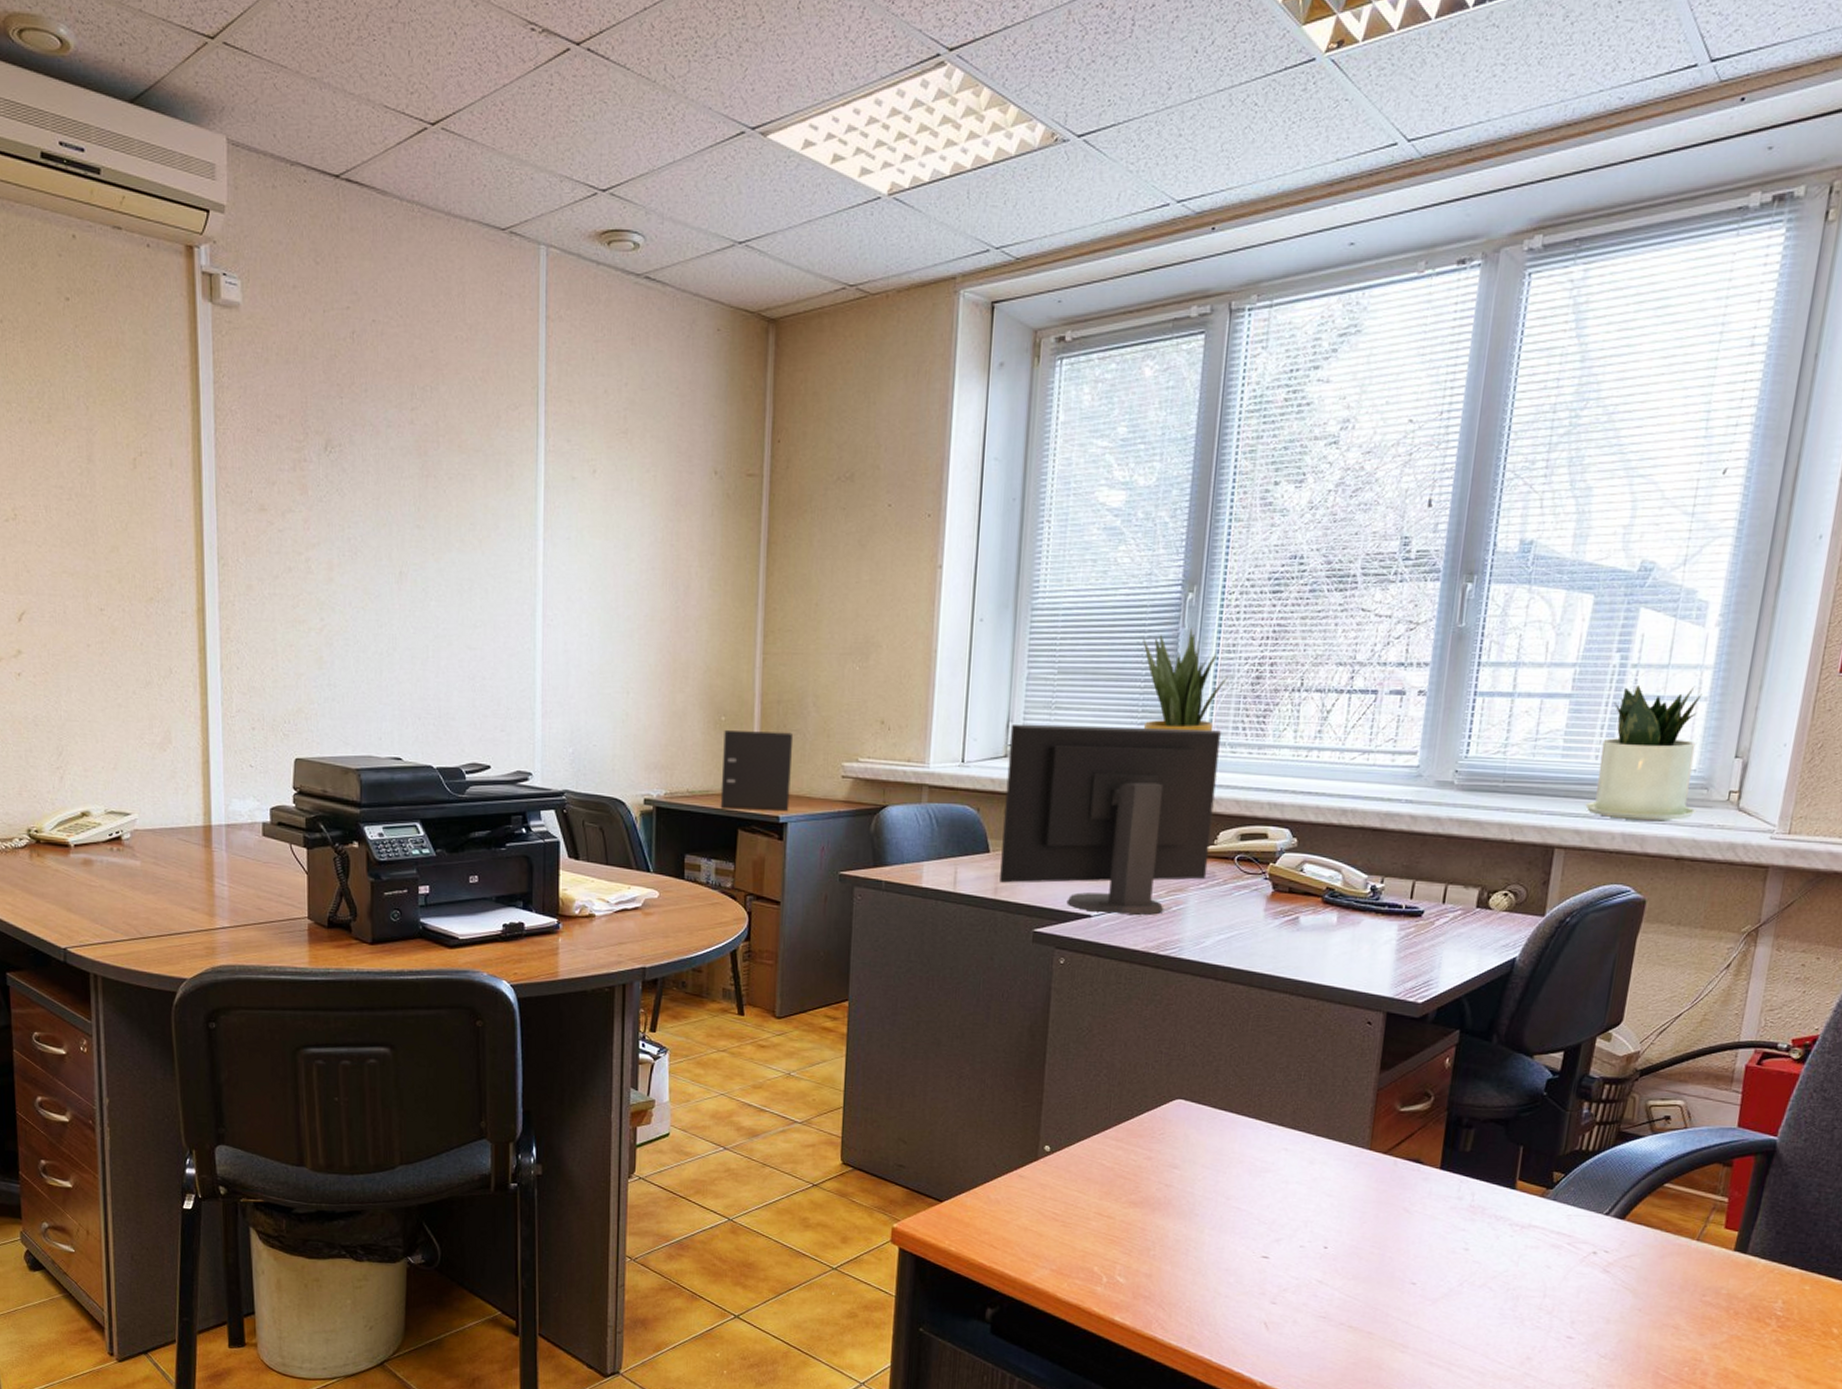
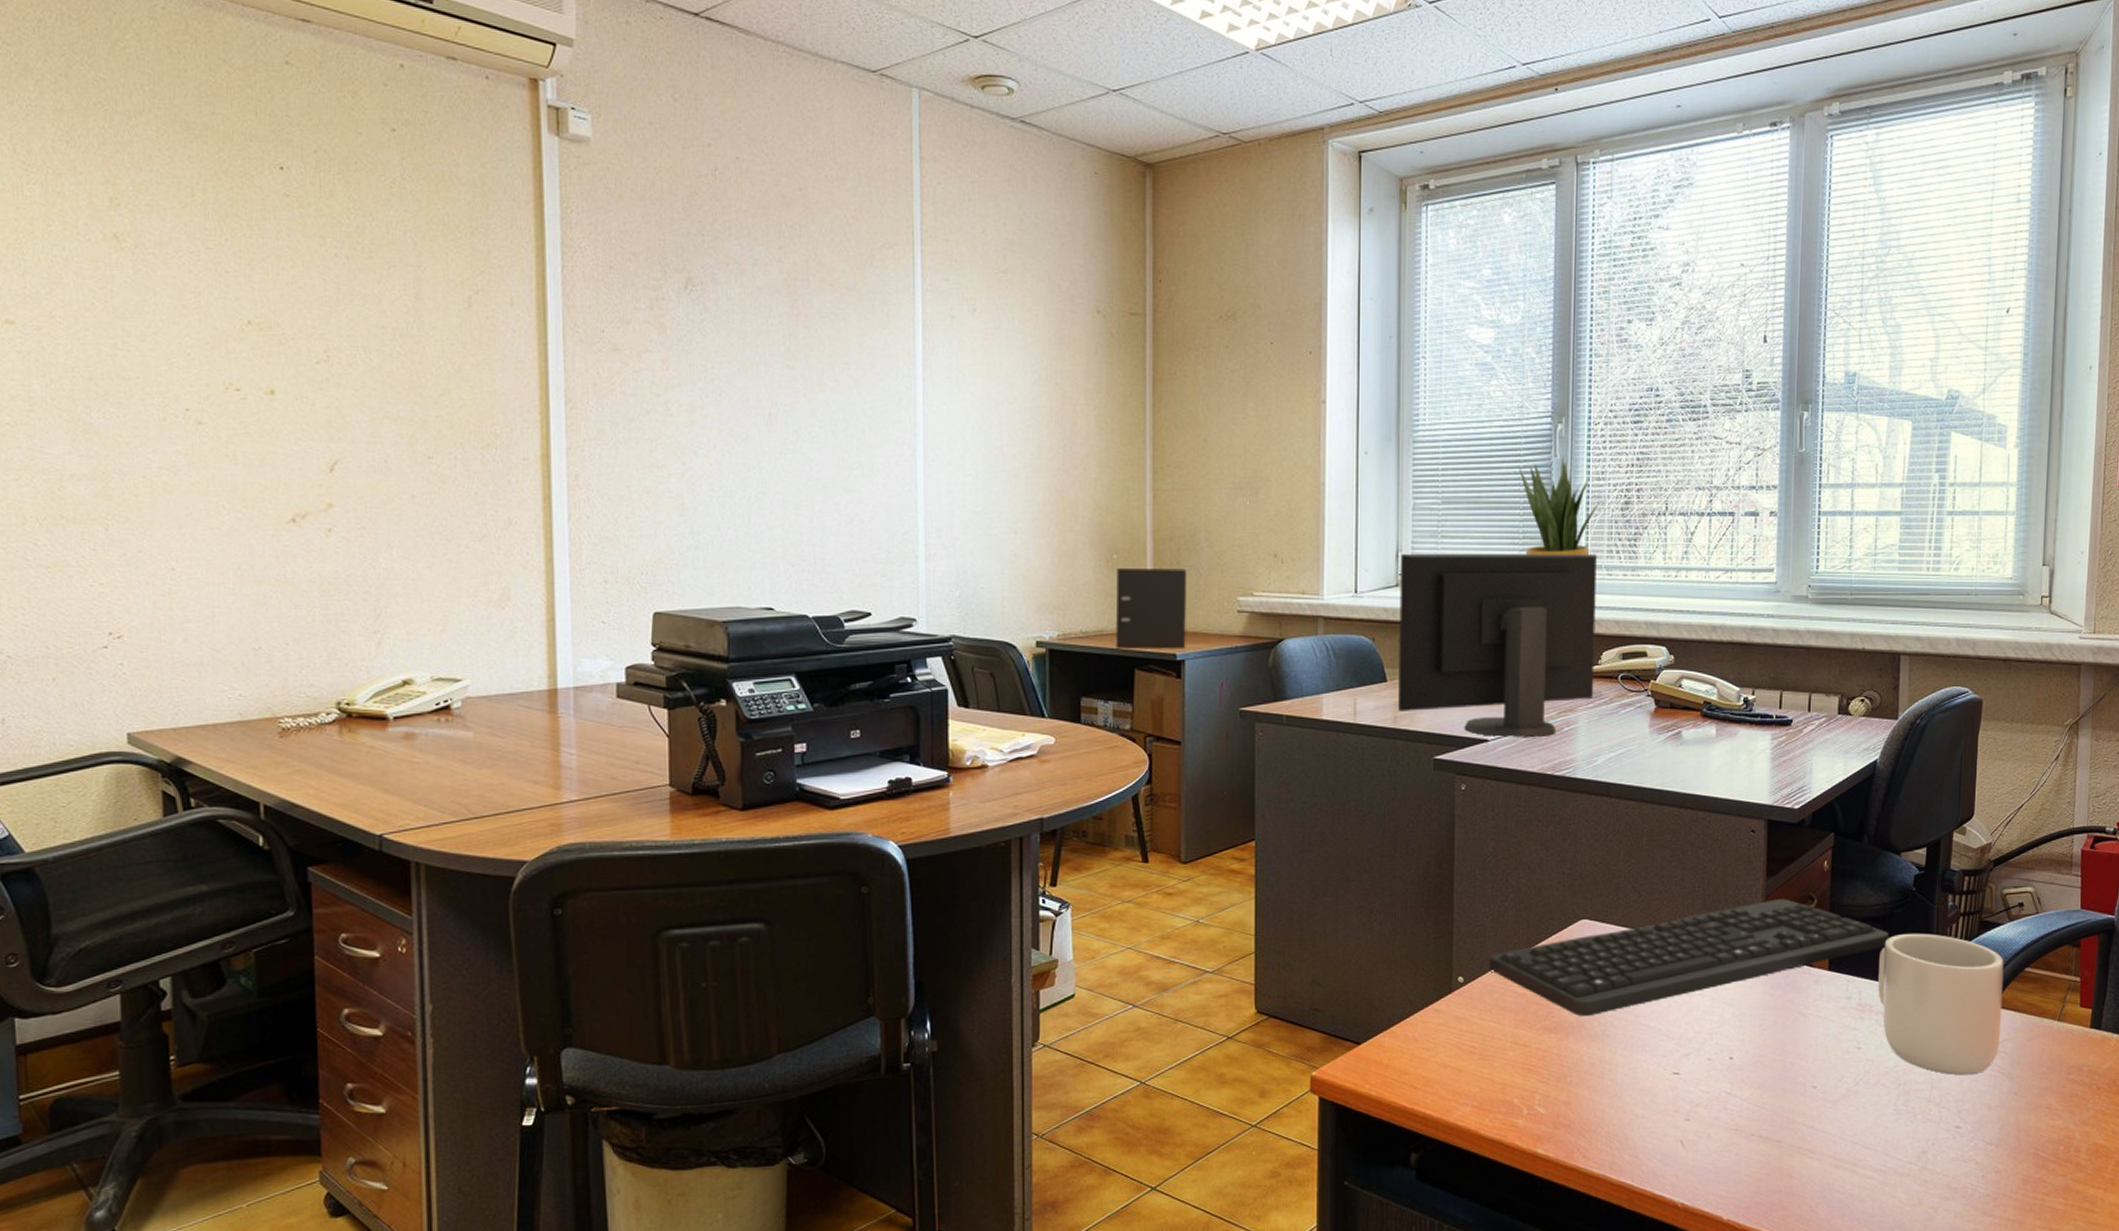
computer keyboard: none [1076,1093,1512,1193] -> present [1488,899,1889,1015]
mug: none [1493,1138,1641,1287] -> present [1878,933,2004,1076]
planter: present [1584,686,1702,822] -> none [1922,501,2016,626]

